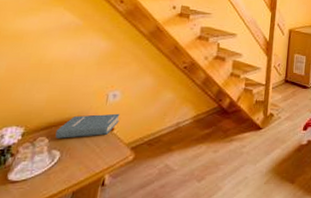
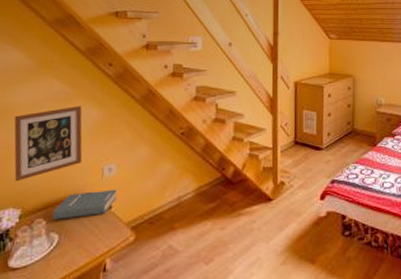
picture frame: none [19,36,91,103] -> present [14,105,83,182]

